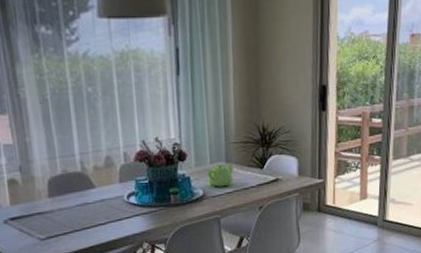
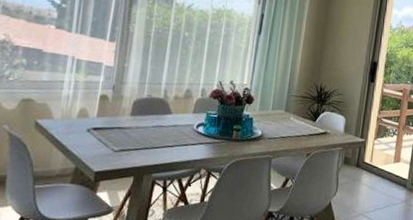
teapot: present [207,162,233,187] -> none [267,112,290,132]

